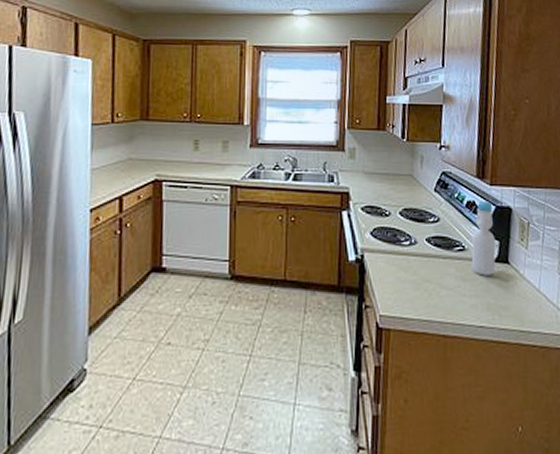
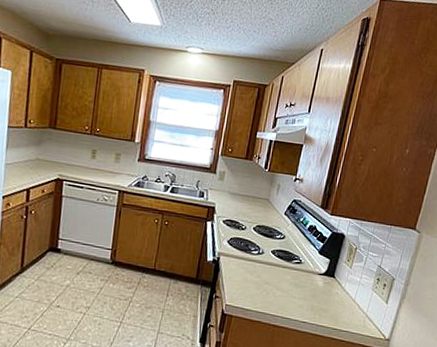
bottle: present [471,200,496,276] -> none [304,226,330,285]

